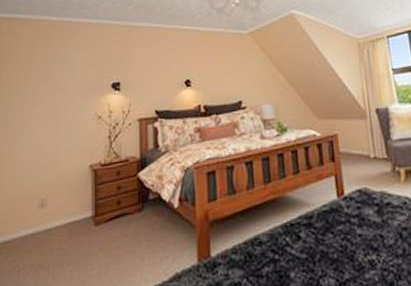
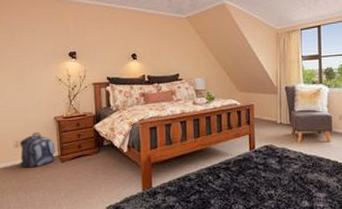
backpack: none [44,185,89,235] -> present [19,131,56,168]

